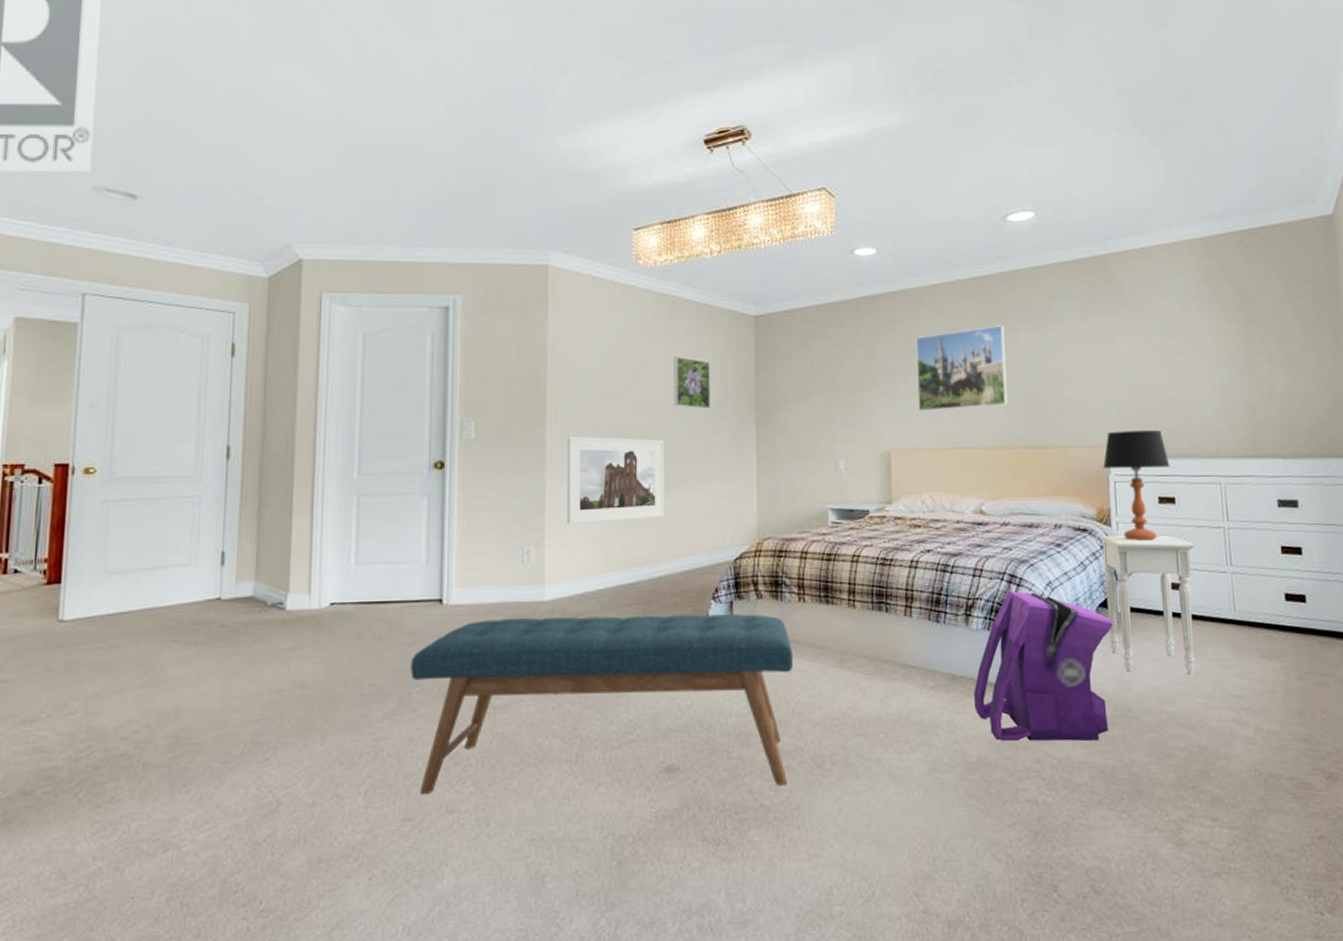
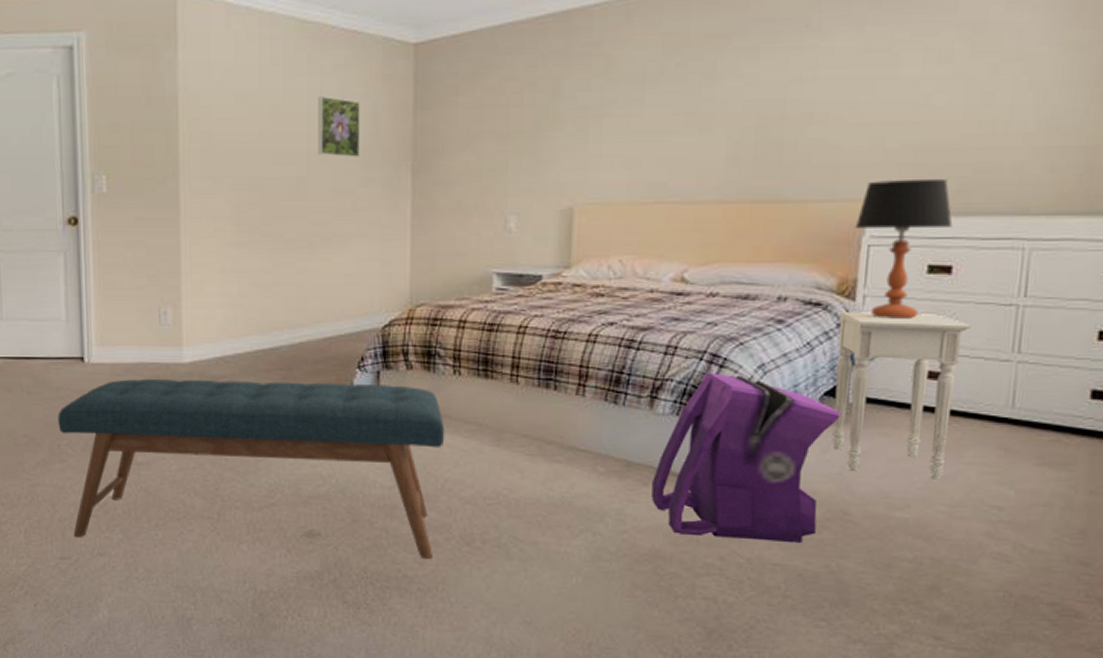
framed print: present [566,436,666,525] -> none [201,189,308,286]
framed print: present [916,325,1008,412] -> none [613,43,739,158]

